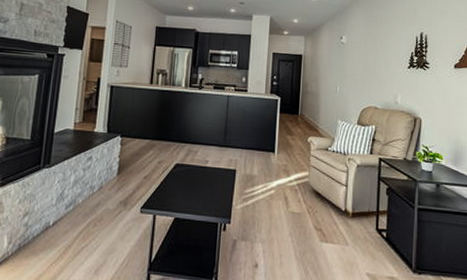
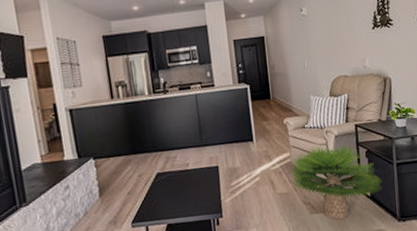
potted plant: none [305,170,401,255] -> present [289,144,382,220]

